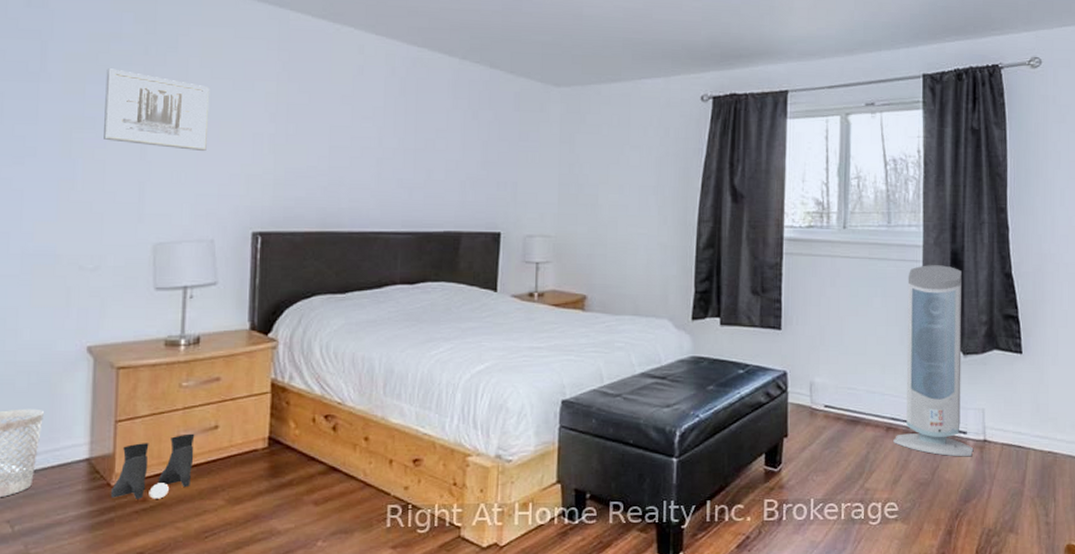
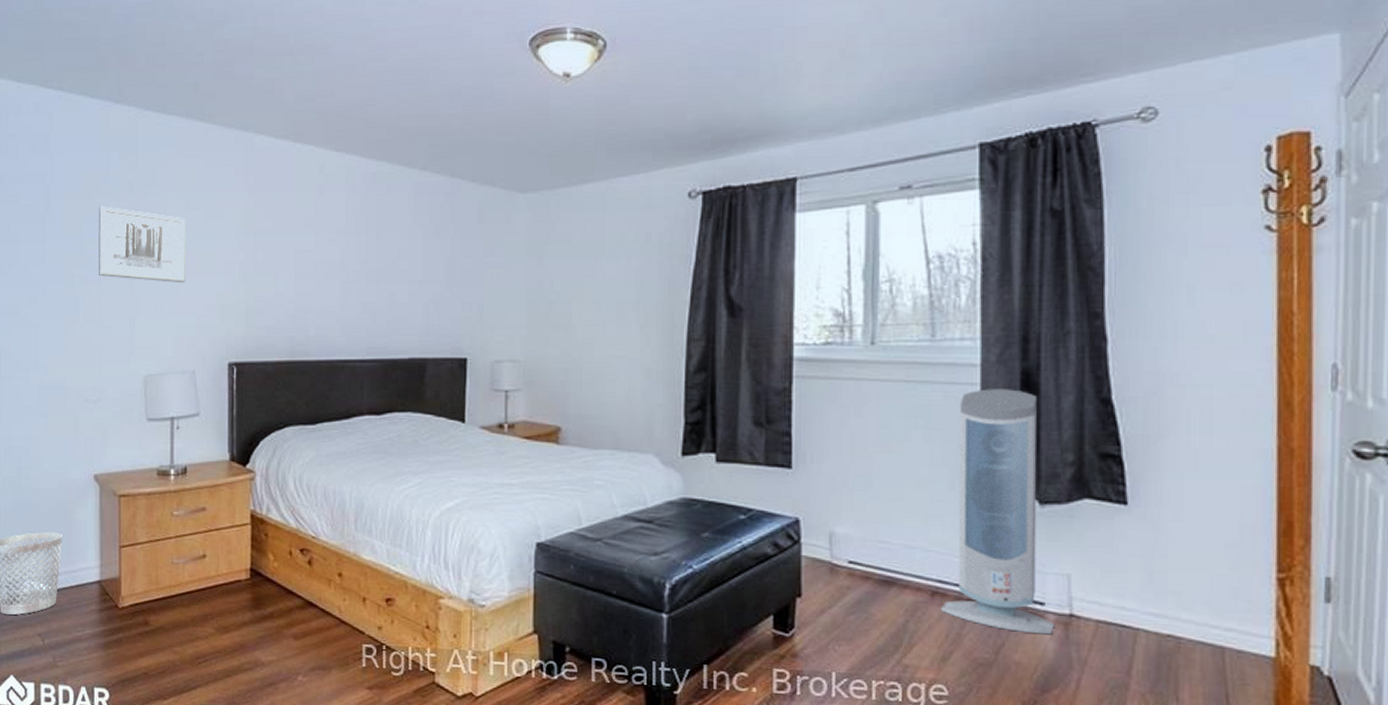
boots: present [110,433,195,499] -> none [118,561,186,623]

